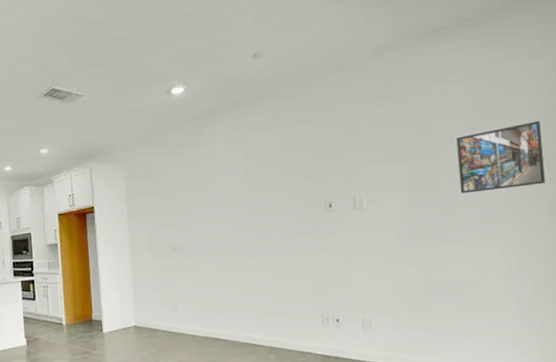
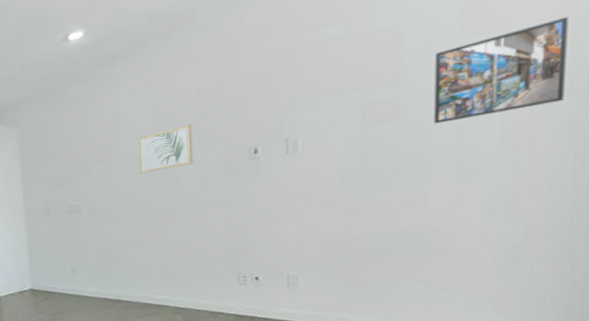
wall art: none [232,177,280,218] -> present [137,124,193,174]

